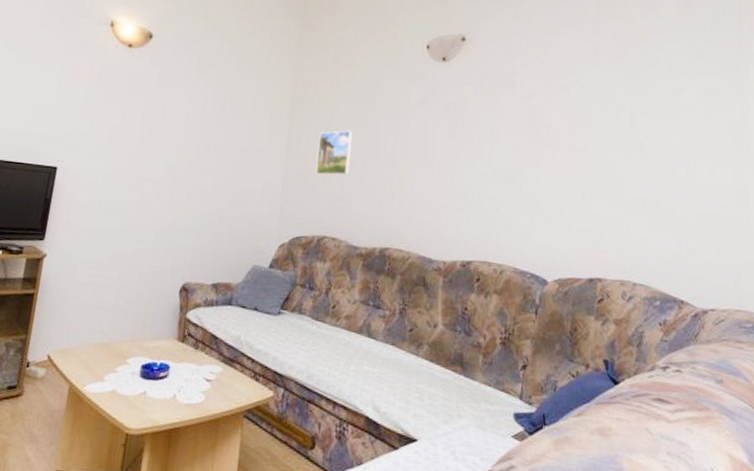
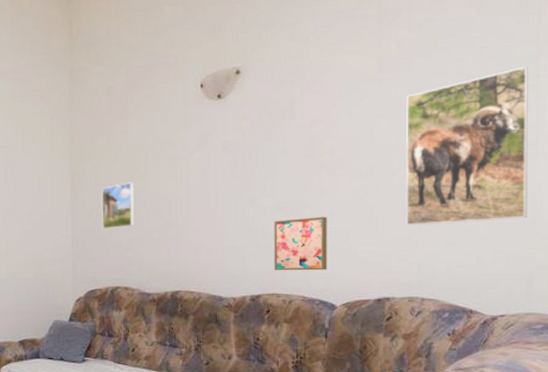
wall art: none [487,186,542,243] -> present [274,216,327,271]
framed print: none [619,68,735,213] -> present [406,66,528,226]

